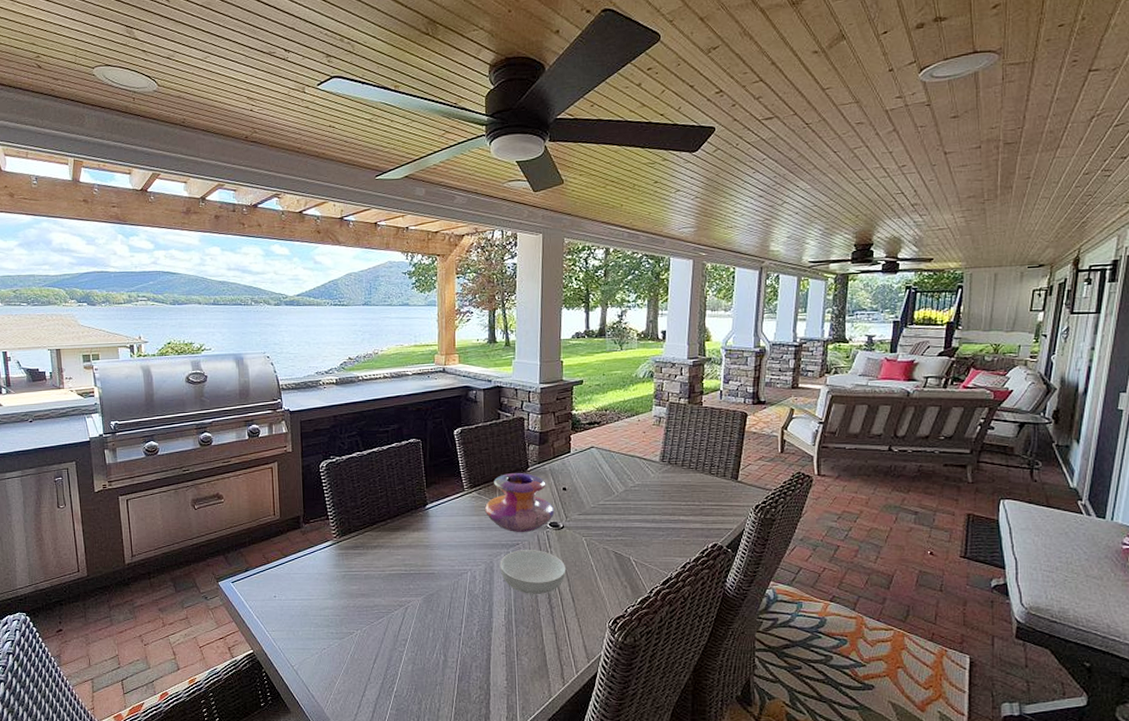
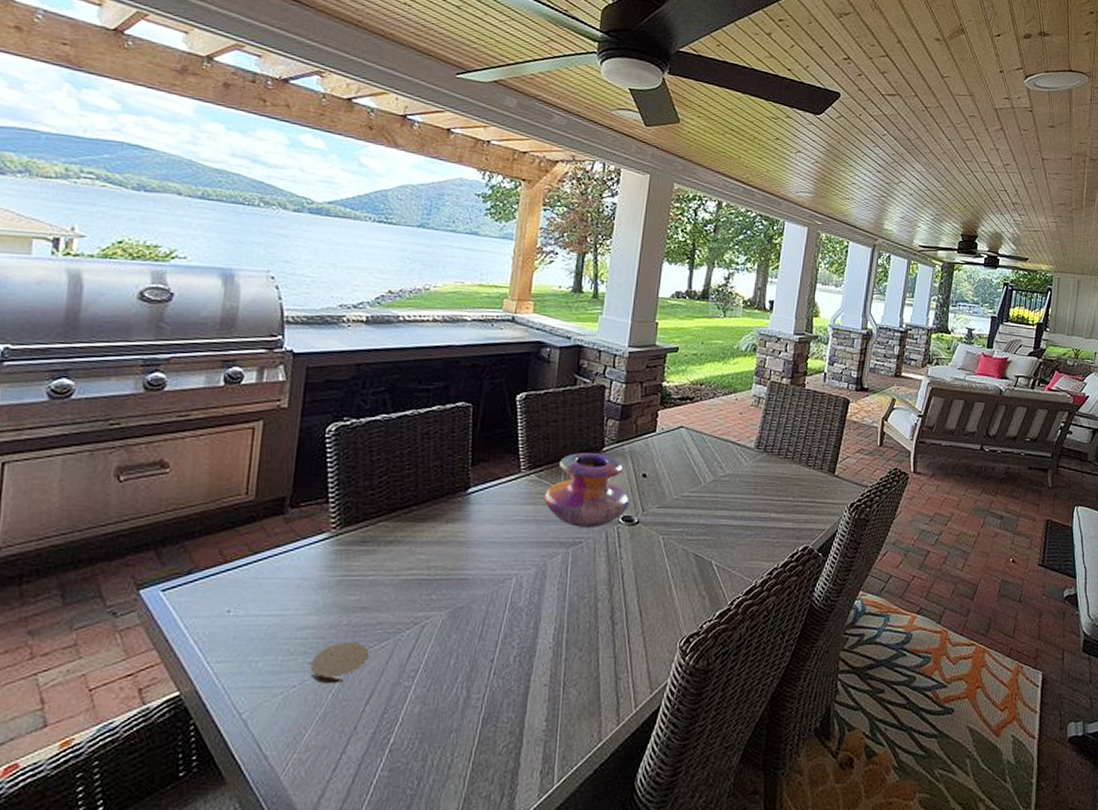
coaster: none [333,619,371,648] -> present [310,642,369,684]
serving bowl: present [499,550,567,595] -> none [554,550,637,608]

